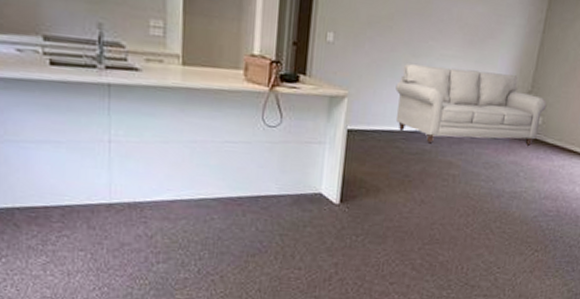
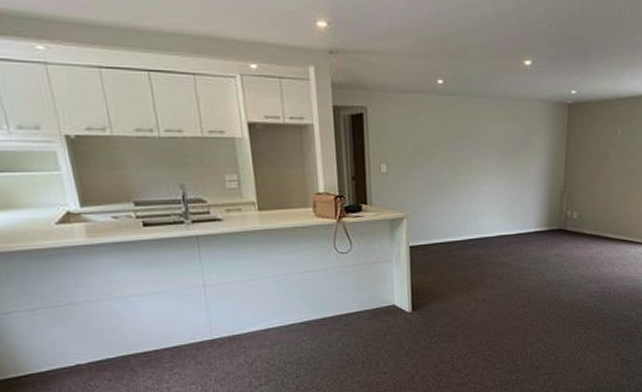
sofa: present [395,63,548,146] -> none [446,179,580,249]

